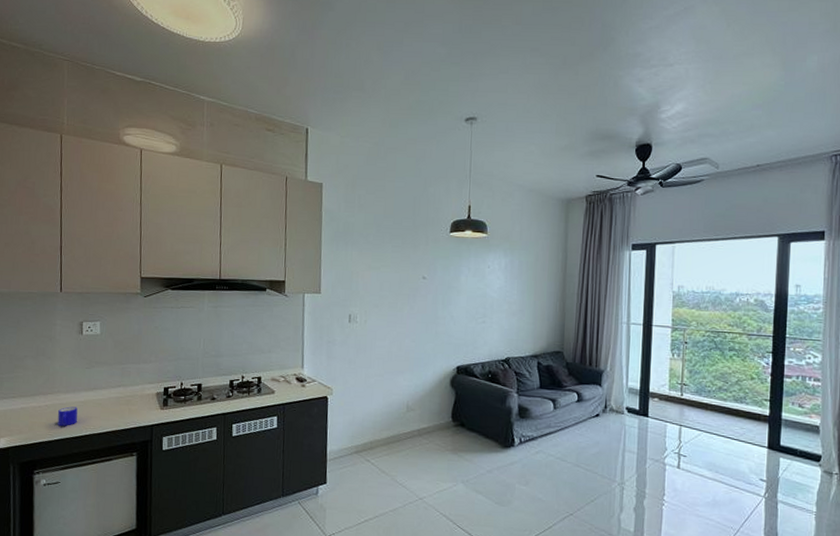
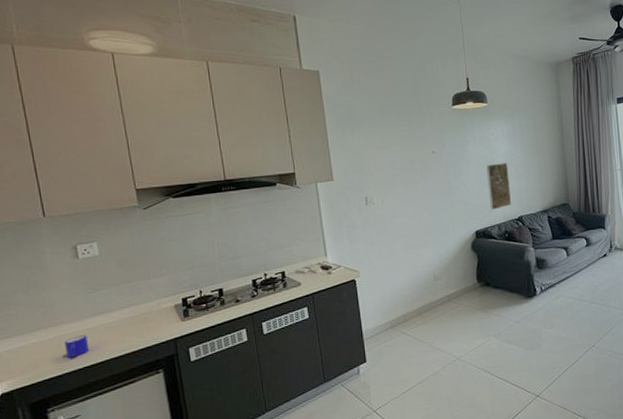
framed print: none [476,298,501,347] -> present [486,163,512,210]

